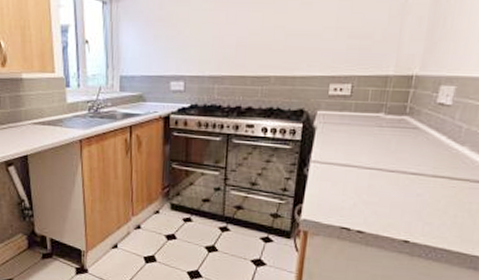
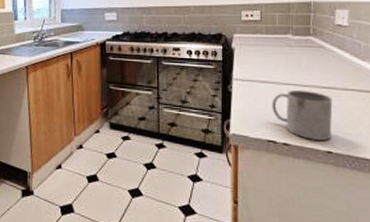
mug: none [350,175,419,229] -> present [272,89,333,140]

